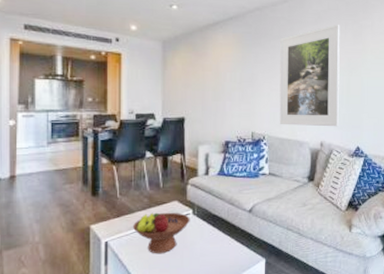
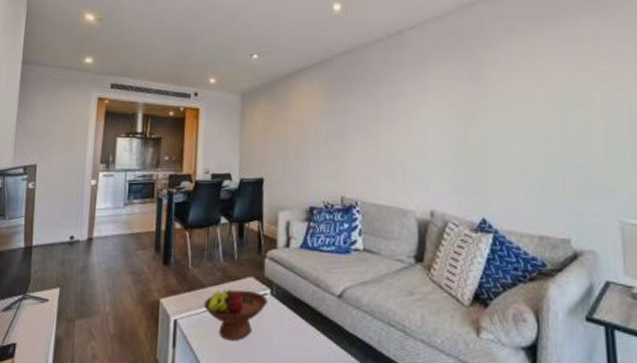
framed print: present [279,25,340,127] -> none [375,63,454,192]

